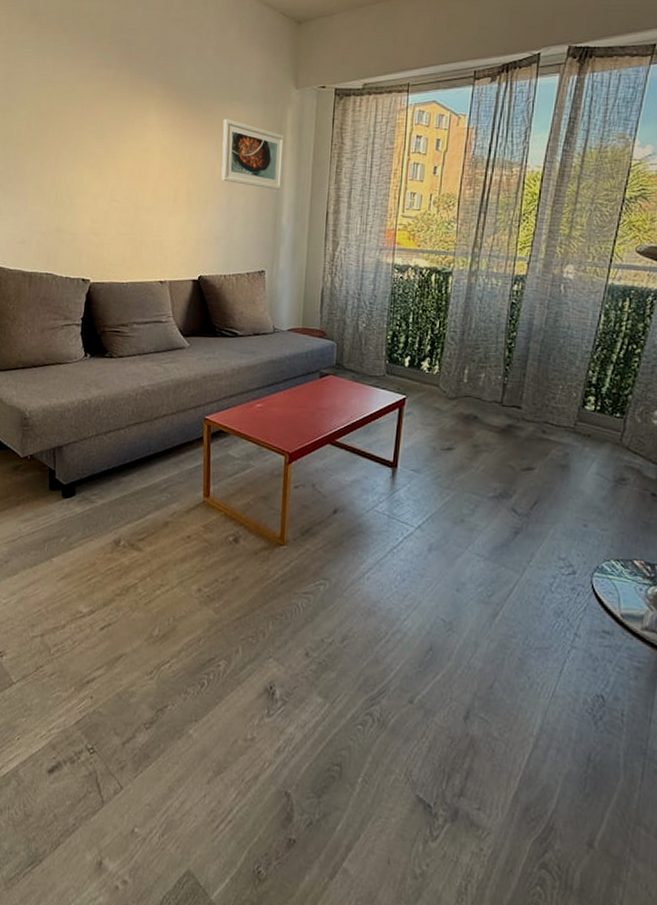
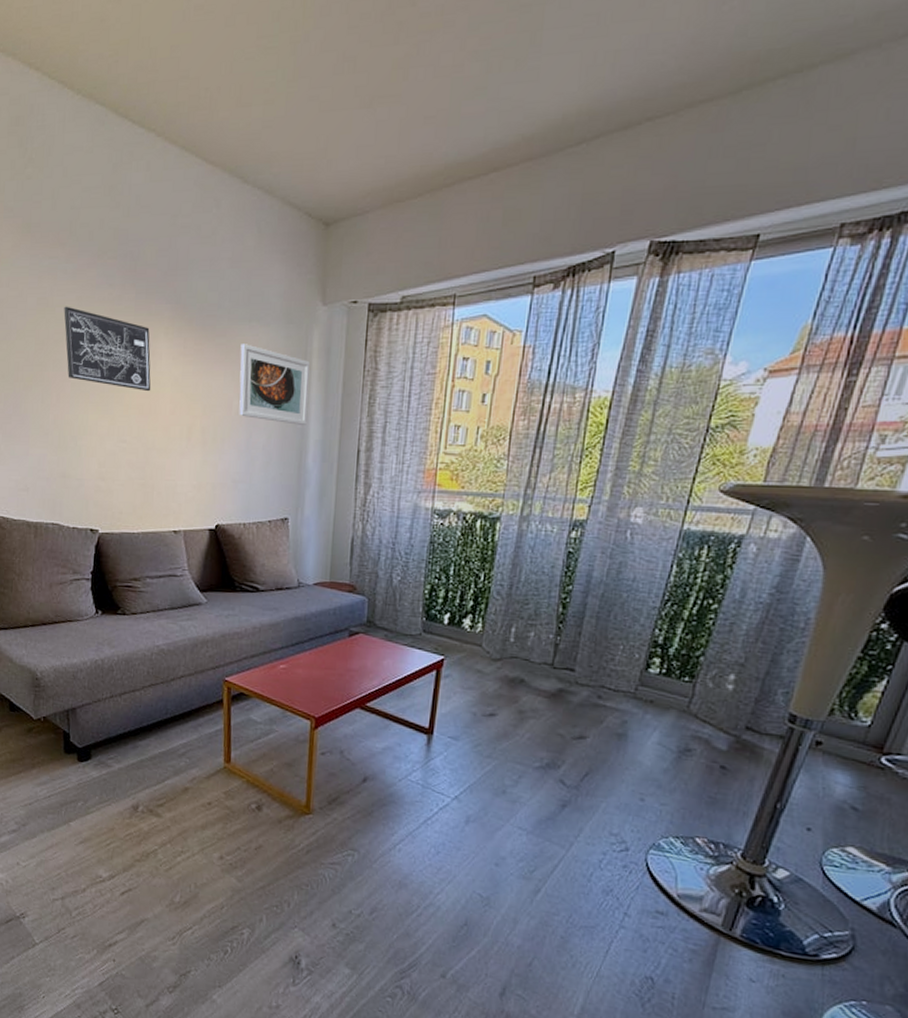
wall art: none [64,82,142,158] -> present [64,306,151,392]

